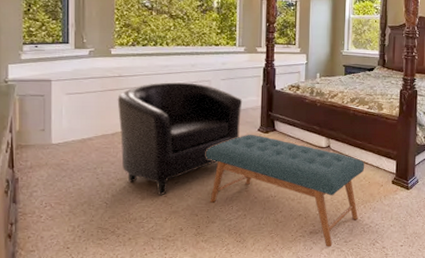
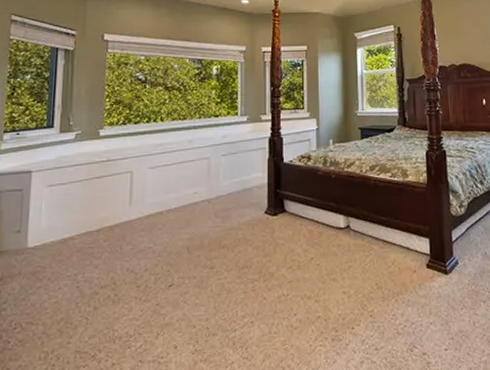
chair: present [117,82,243,196] -> none [104,161,247,304]
bench: present [206,134,365,247] -> none [205,218,393,359]

